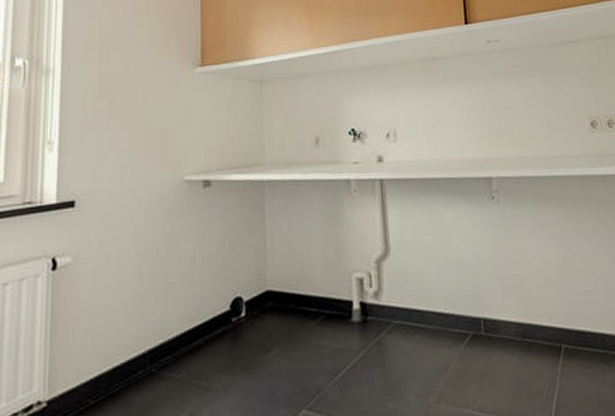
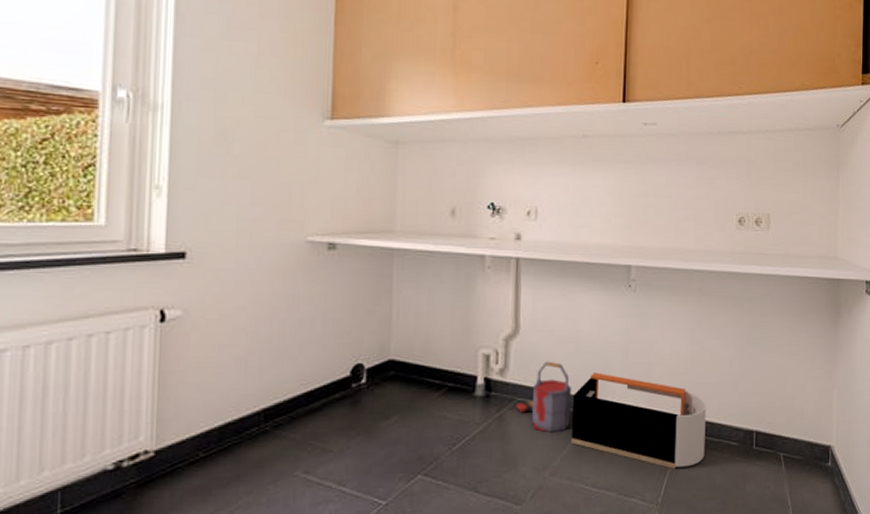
bucket: none [393,280,450,356] -> present [516,361,572,433]
storage bin: none [450,288,592,387] -> present [570,372,706,469]

